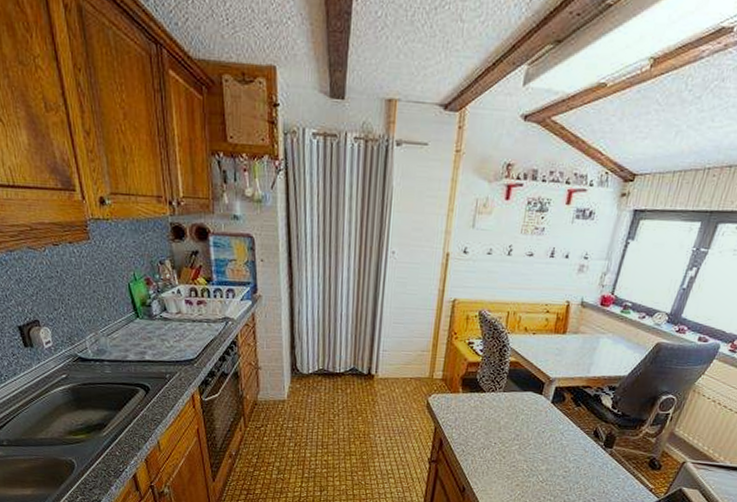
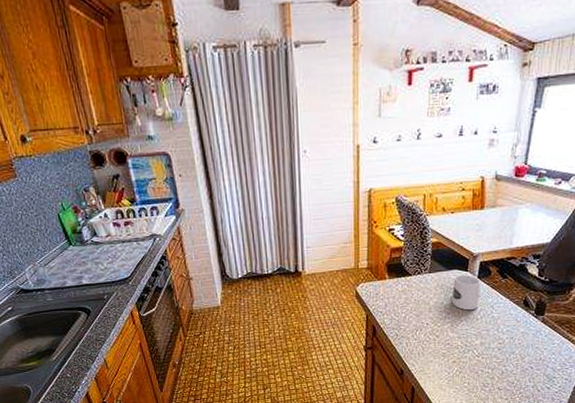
mug: none [522,397,554,435] -> present [451,274,481,311]

